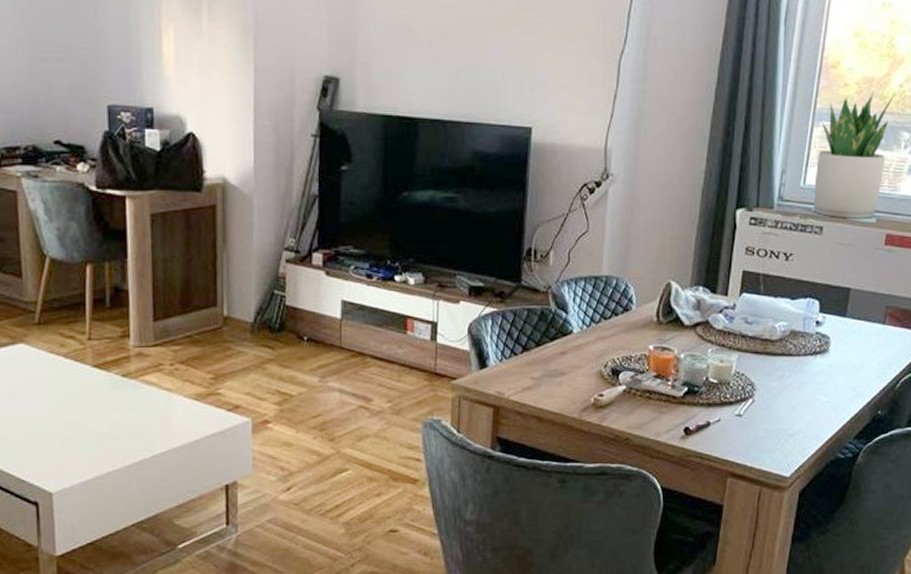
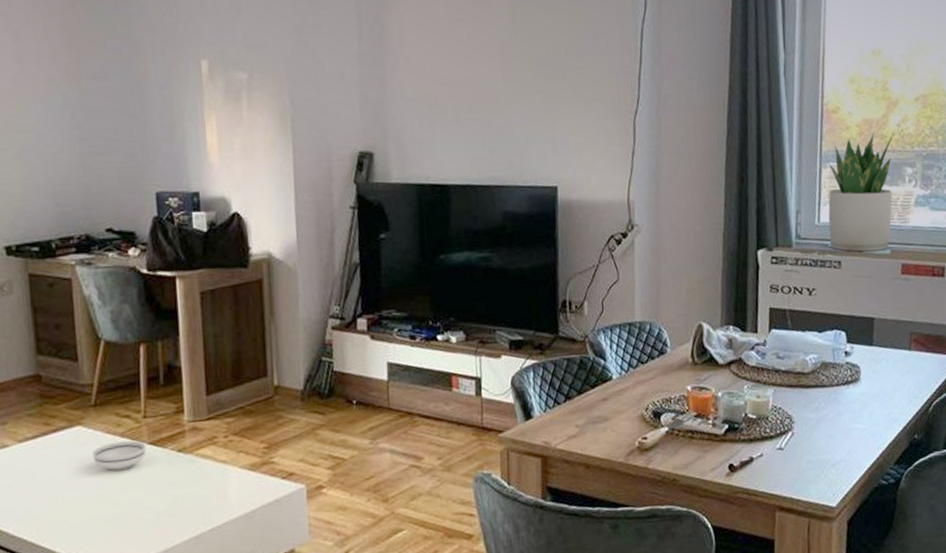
bowl: none [35,362,90,392] -> present [93,440,147,471]

